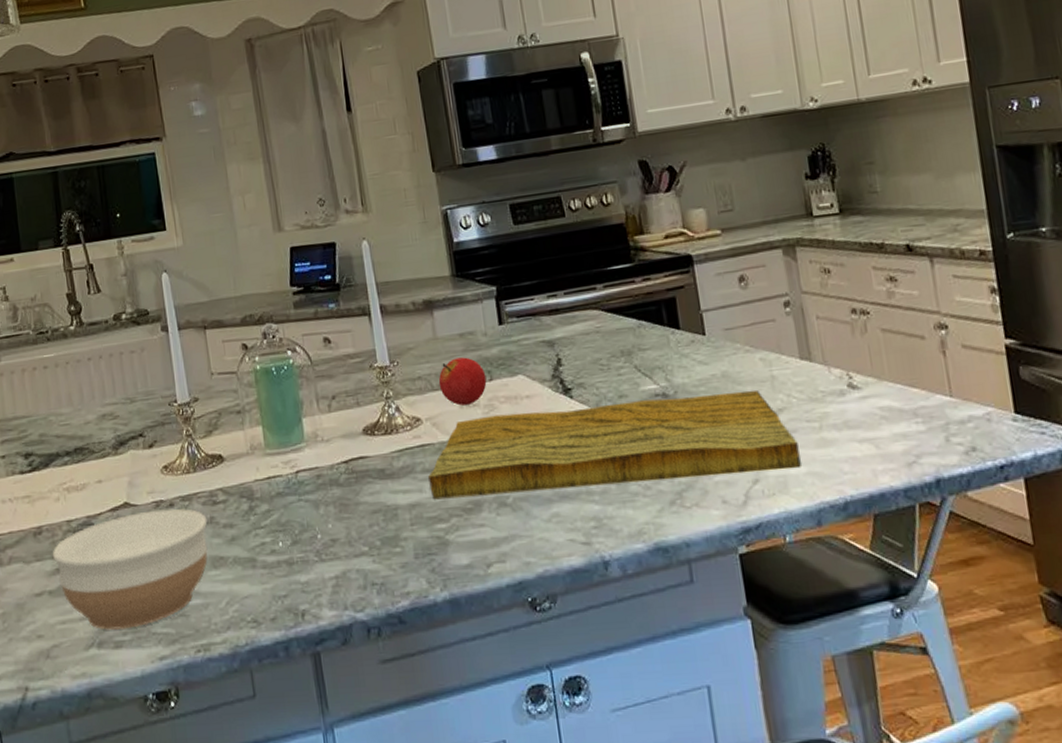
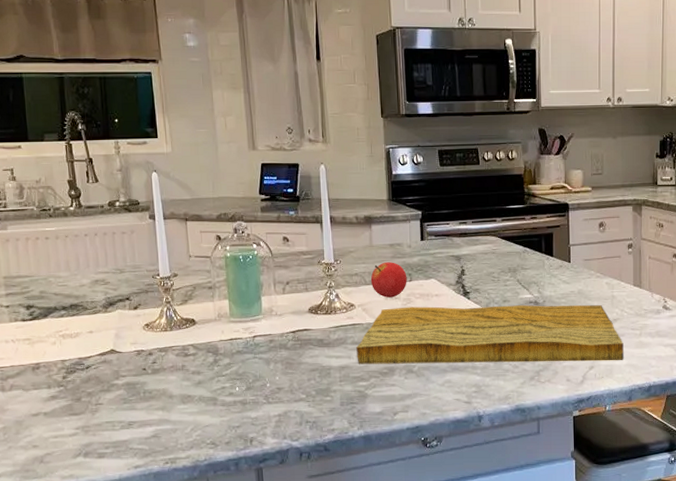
bowl: present [52,508,208,630] -> none [48,357,180,444]

